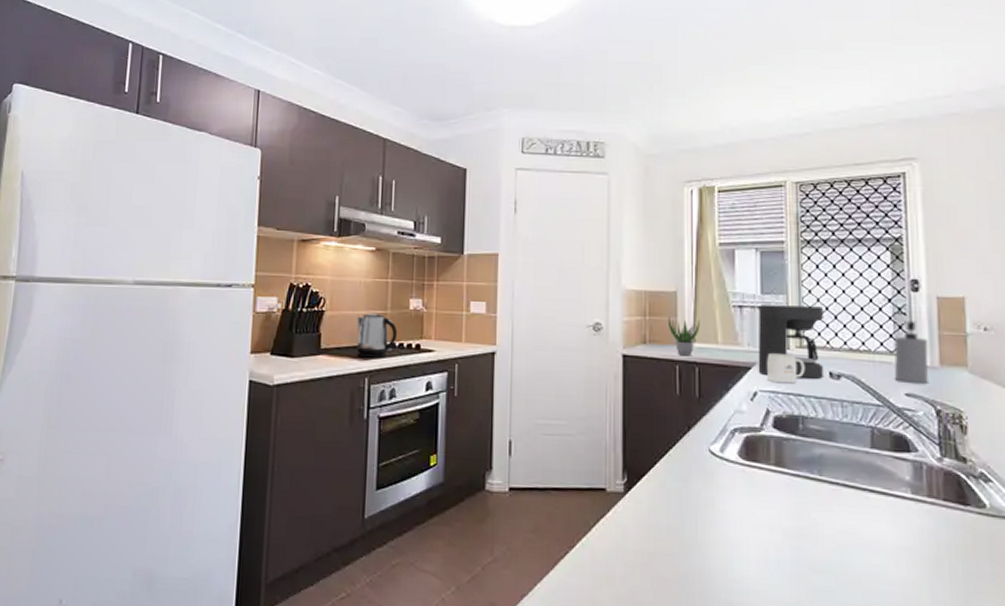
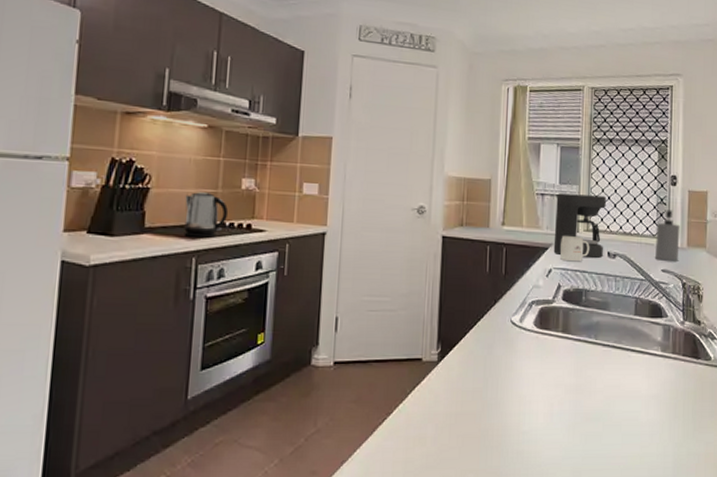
potted plant: present [667,316,700,356] -> none [482,202,509,238]

